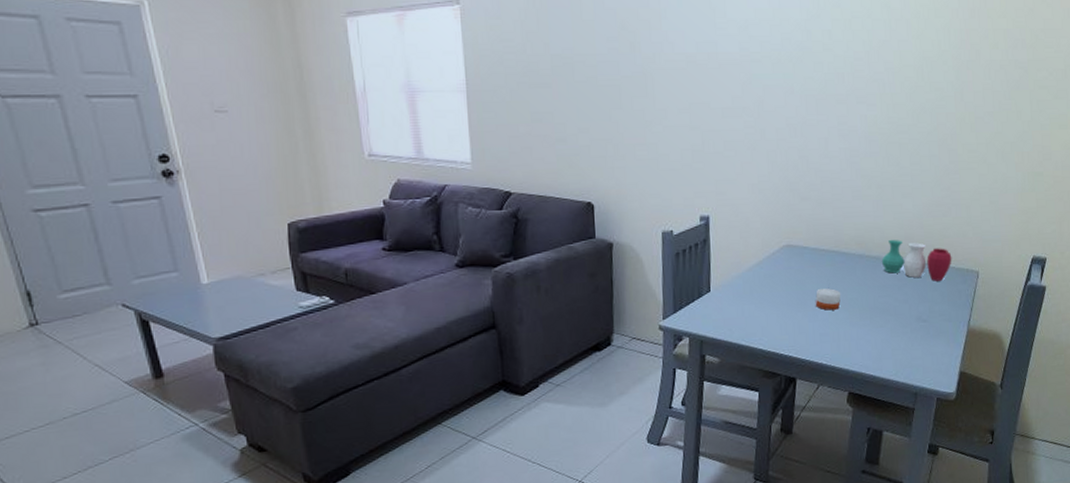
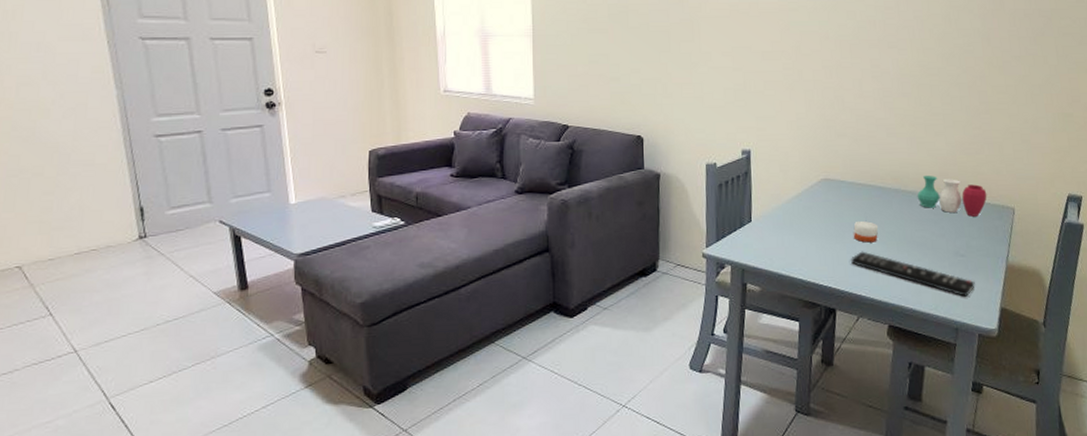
remote control: none [811,319,936,362] -> present [850,251,975,297]

